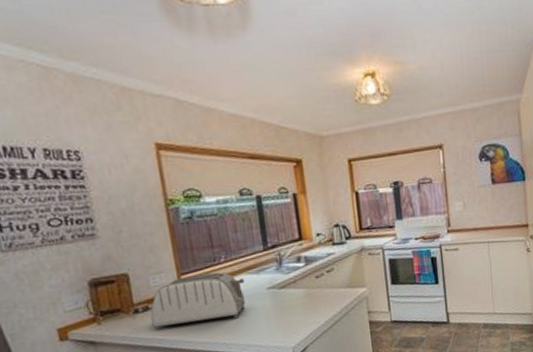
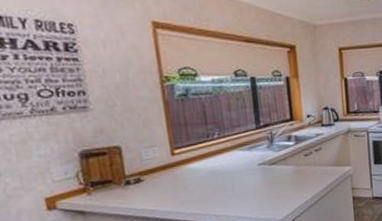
toaster: present [150,272,246,330] -> none [142,147,237,201]

